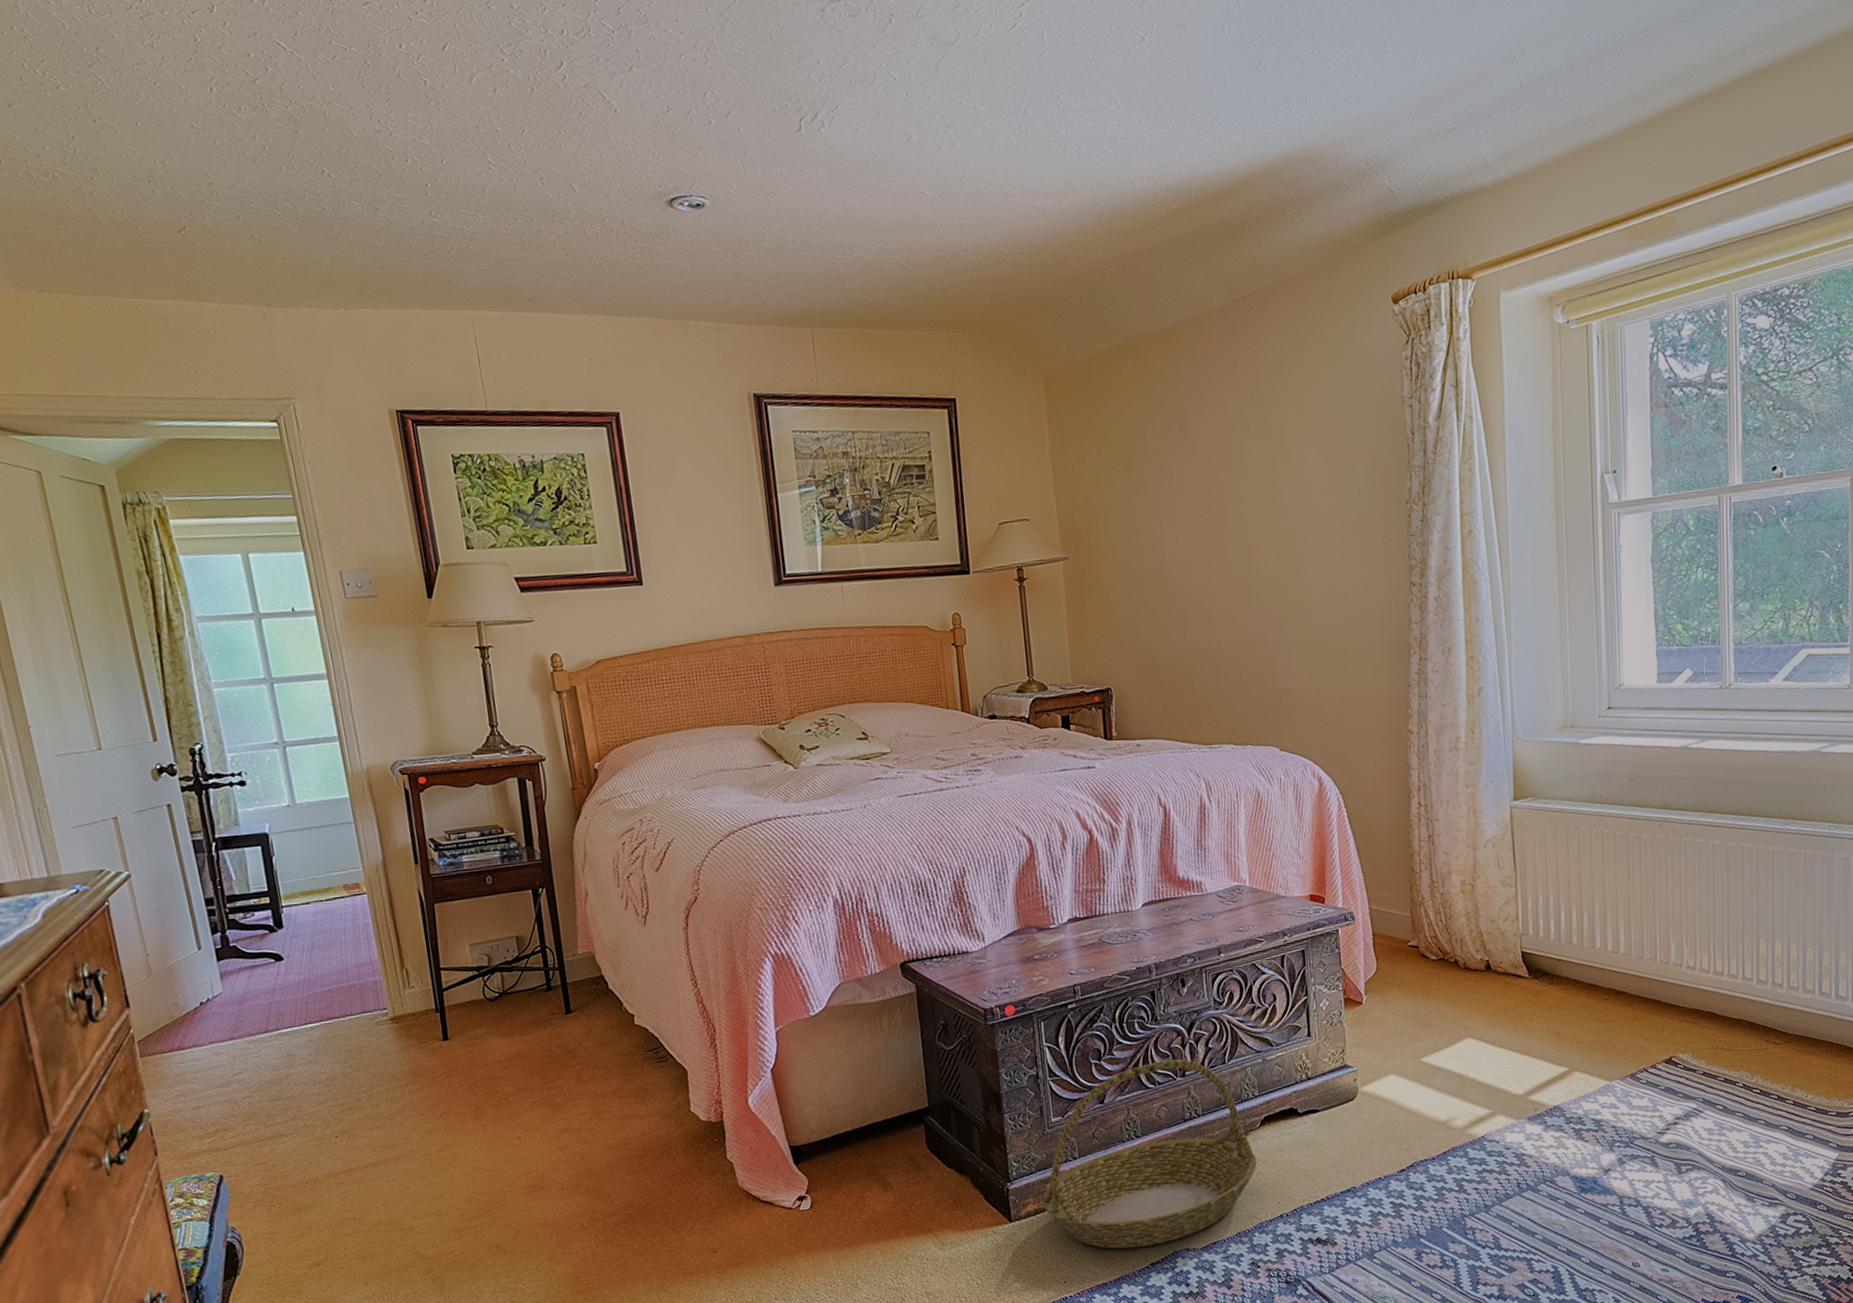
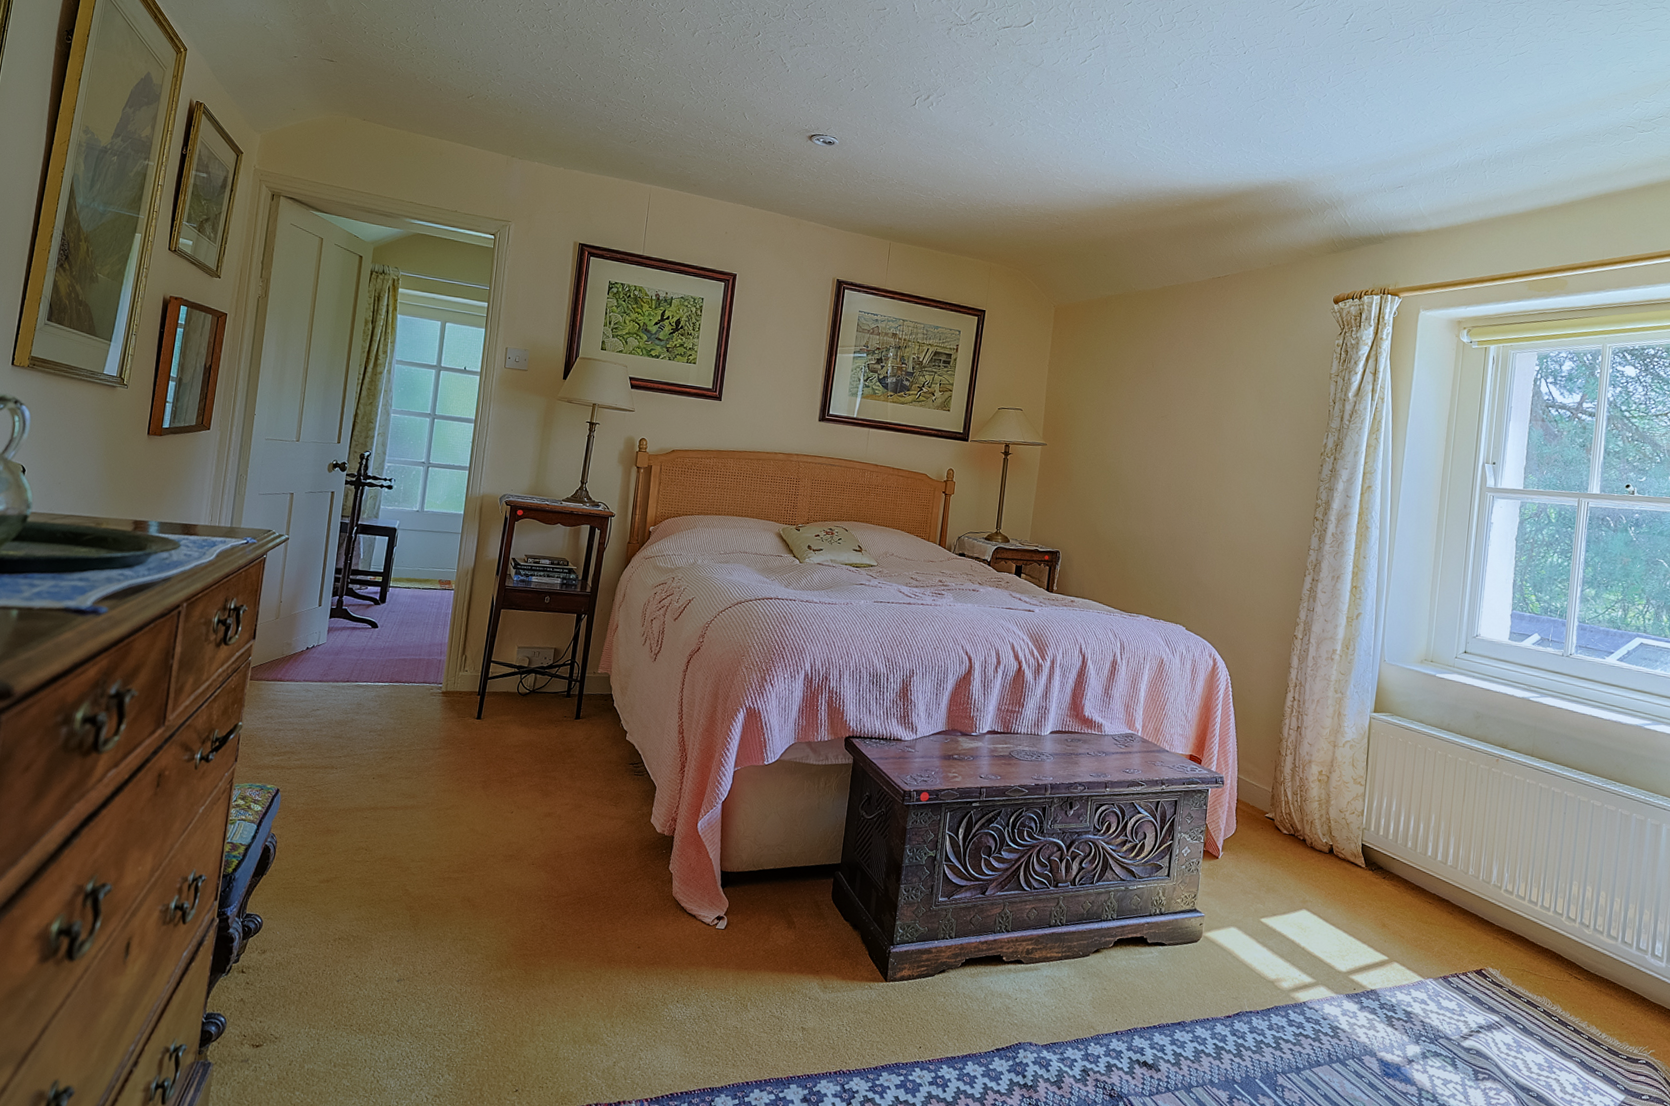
basket: present [1043,1059,1257,1249] -> none [916,868,1105,1033]

